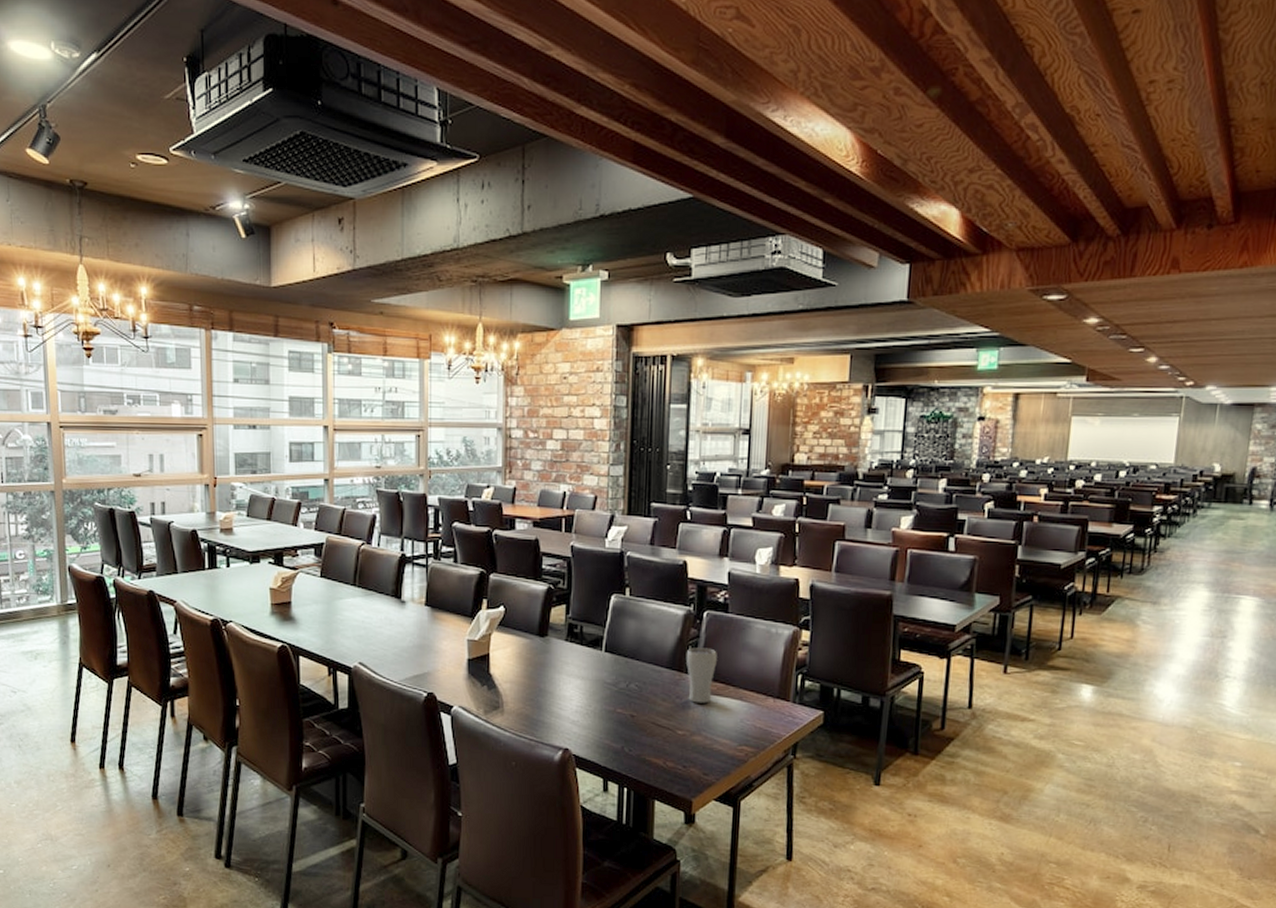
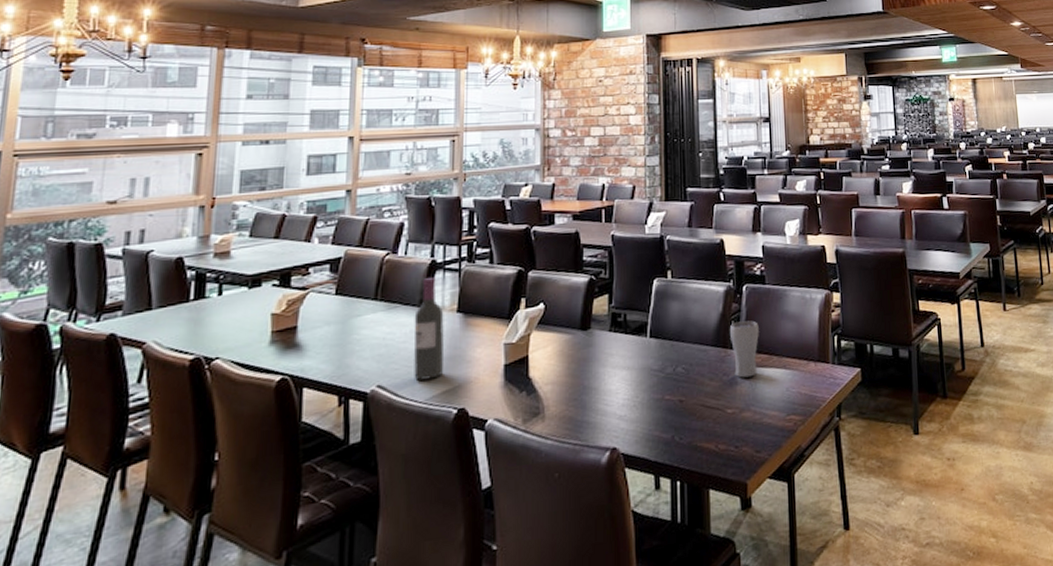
wine bottle: none [388,570,415,663] -> present [414,278,444,380]

